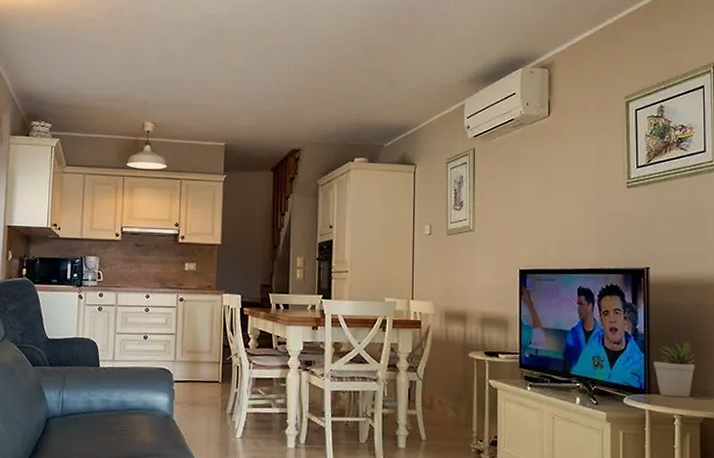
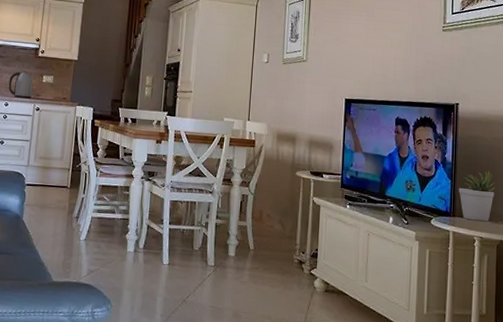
kettle: none [148,260,175,289] -> present [8,71,34,99]

